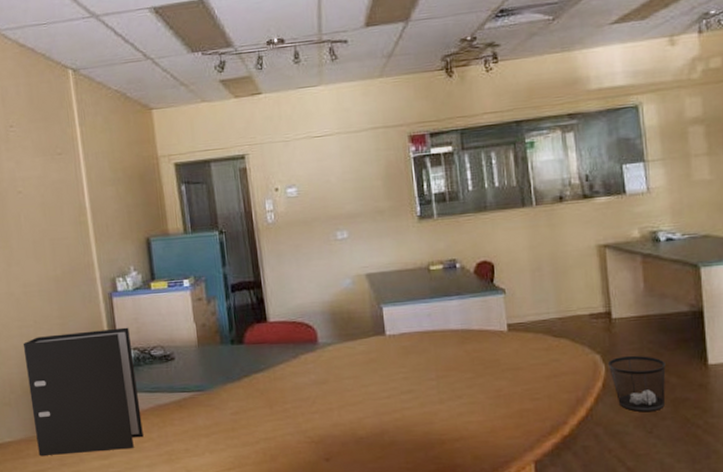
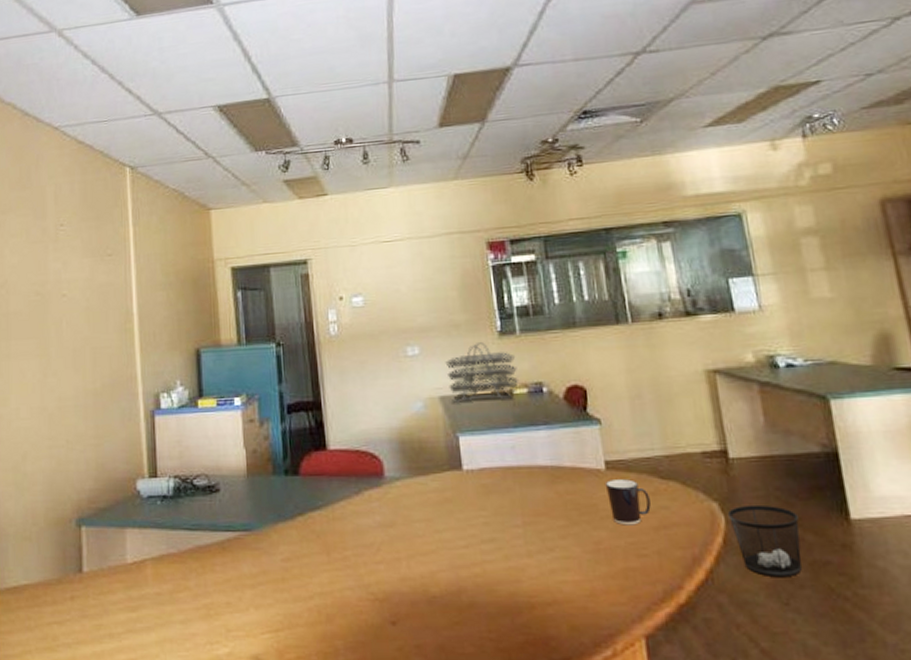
binder: present [23,327,144,456] -> none [51,451,179,604]
file organizer: none [371,226,435,280] -> present [445,342,519,404]
mug: none [506,338,544,376] -> present [605,479,651,526]

